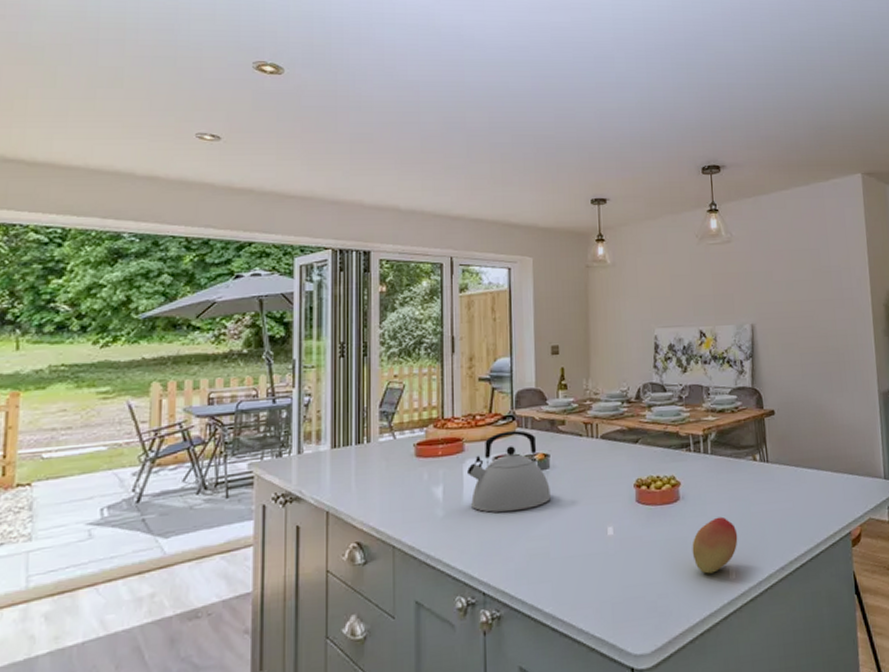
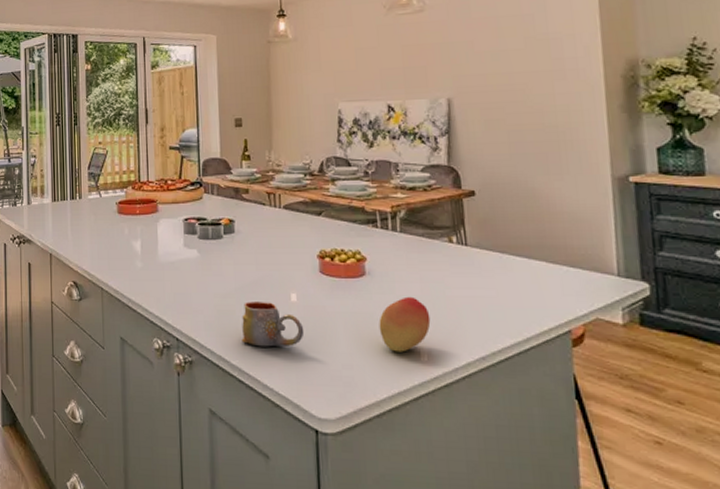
kettle: present [467,430,551,513] -> none [161,196,236,269]
mug: none [556,539,621,589] -> present [241,302,305,347]

